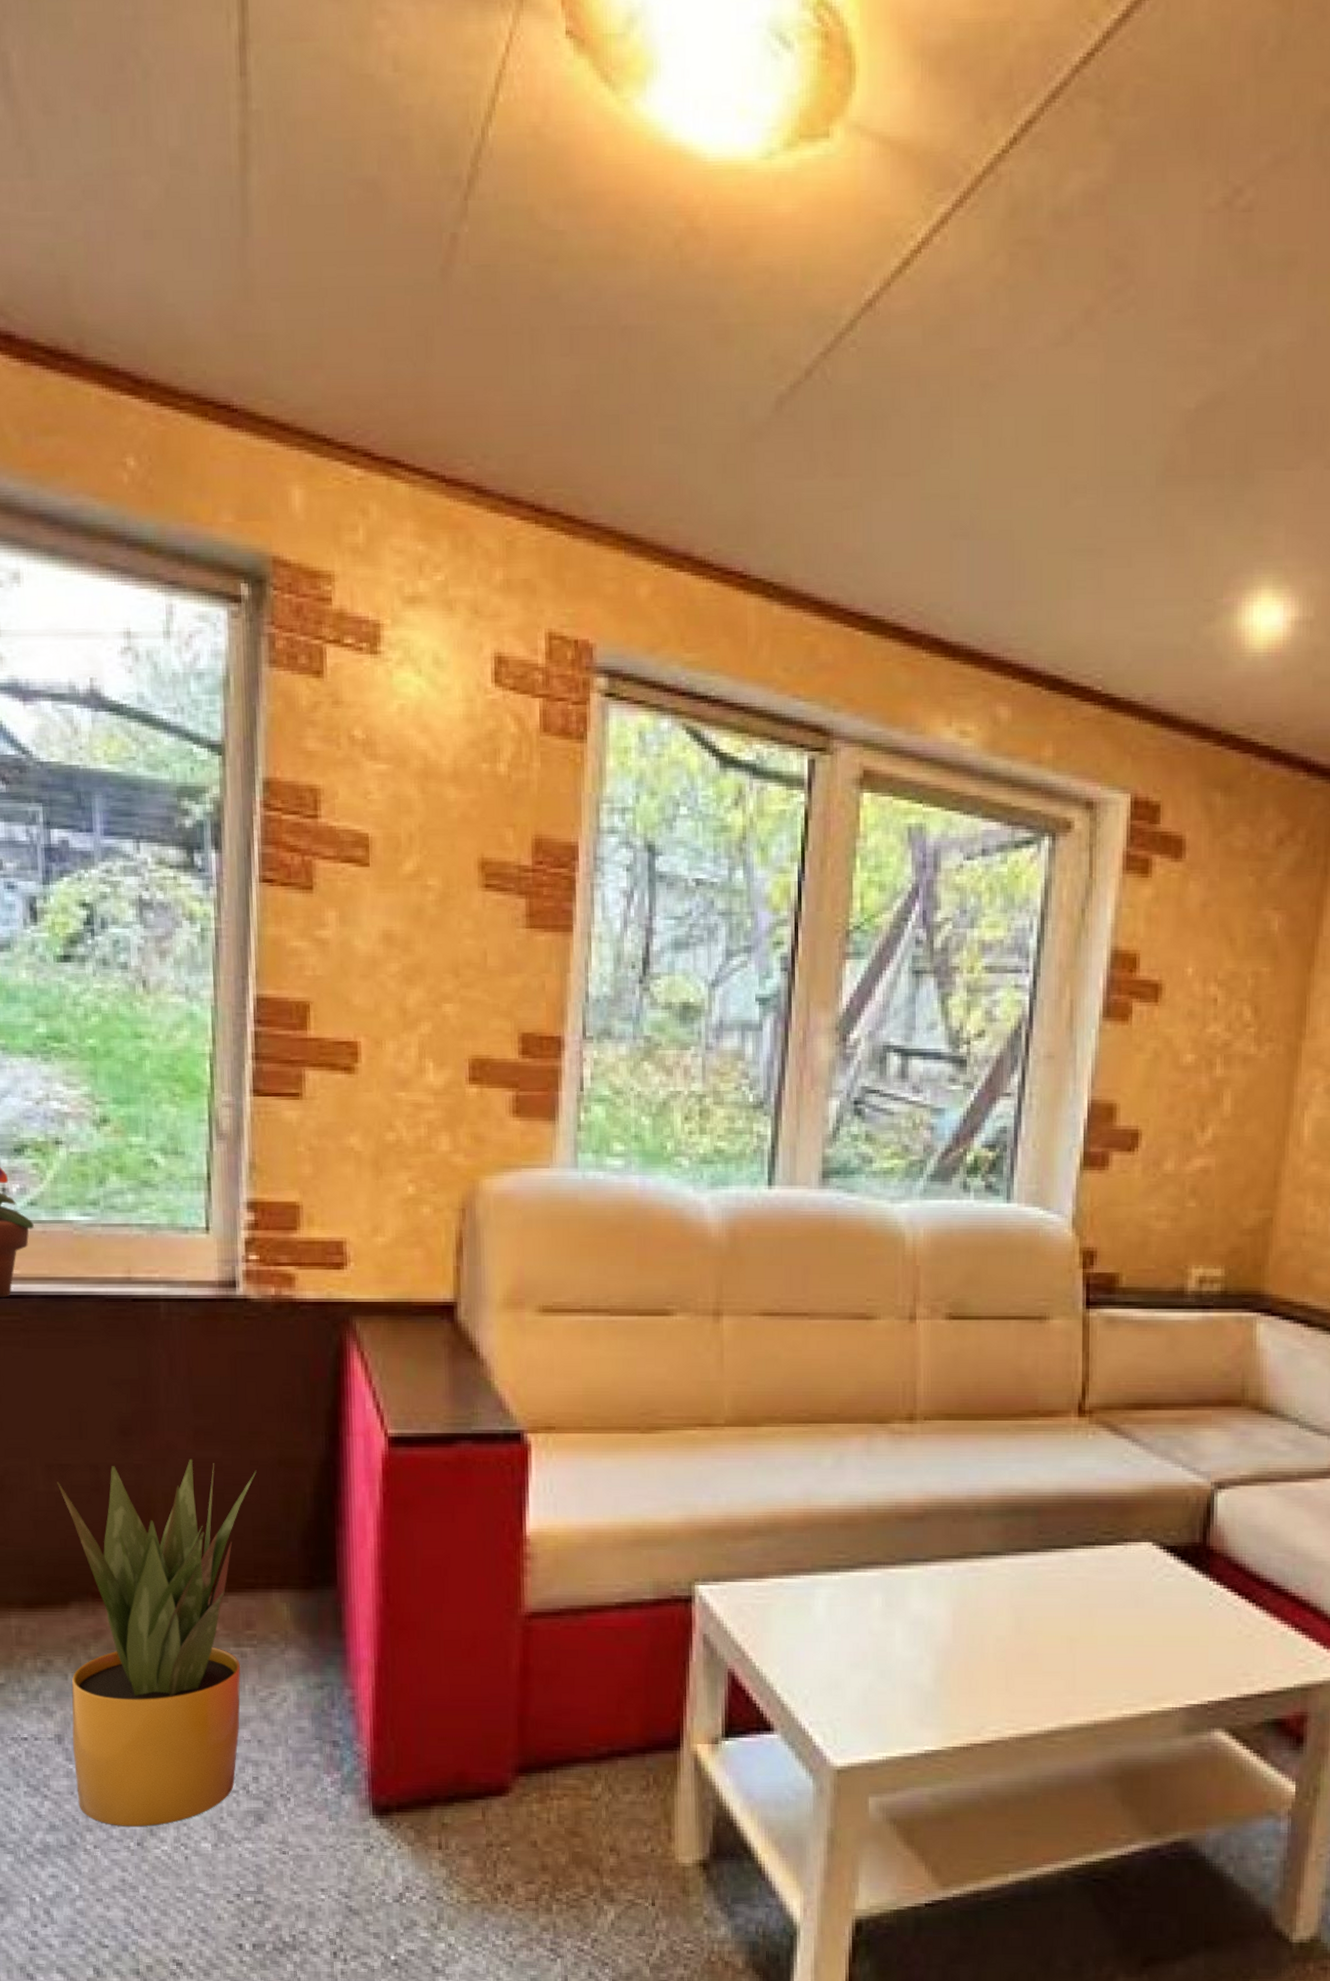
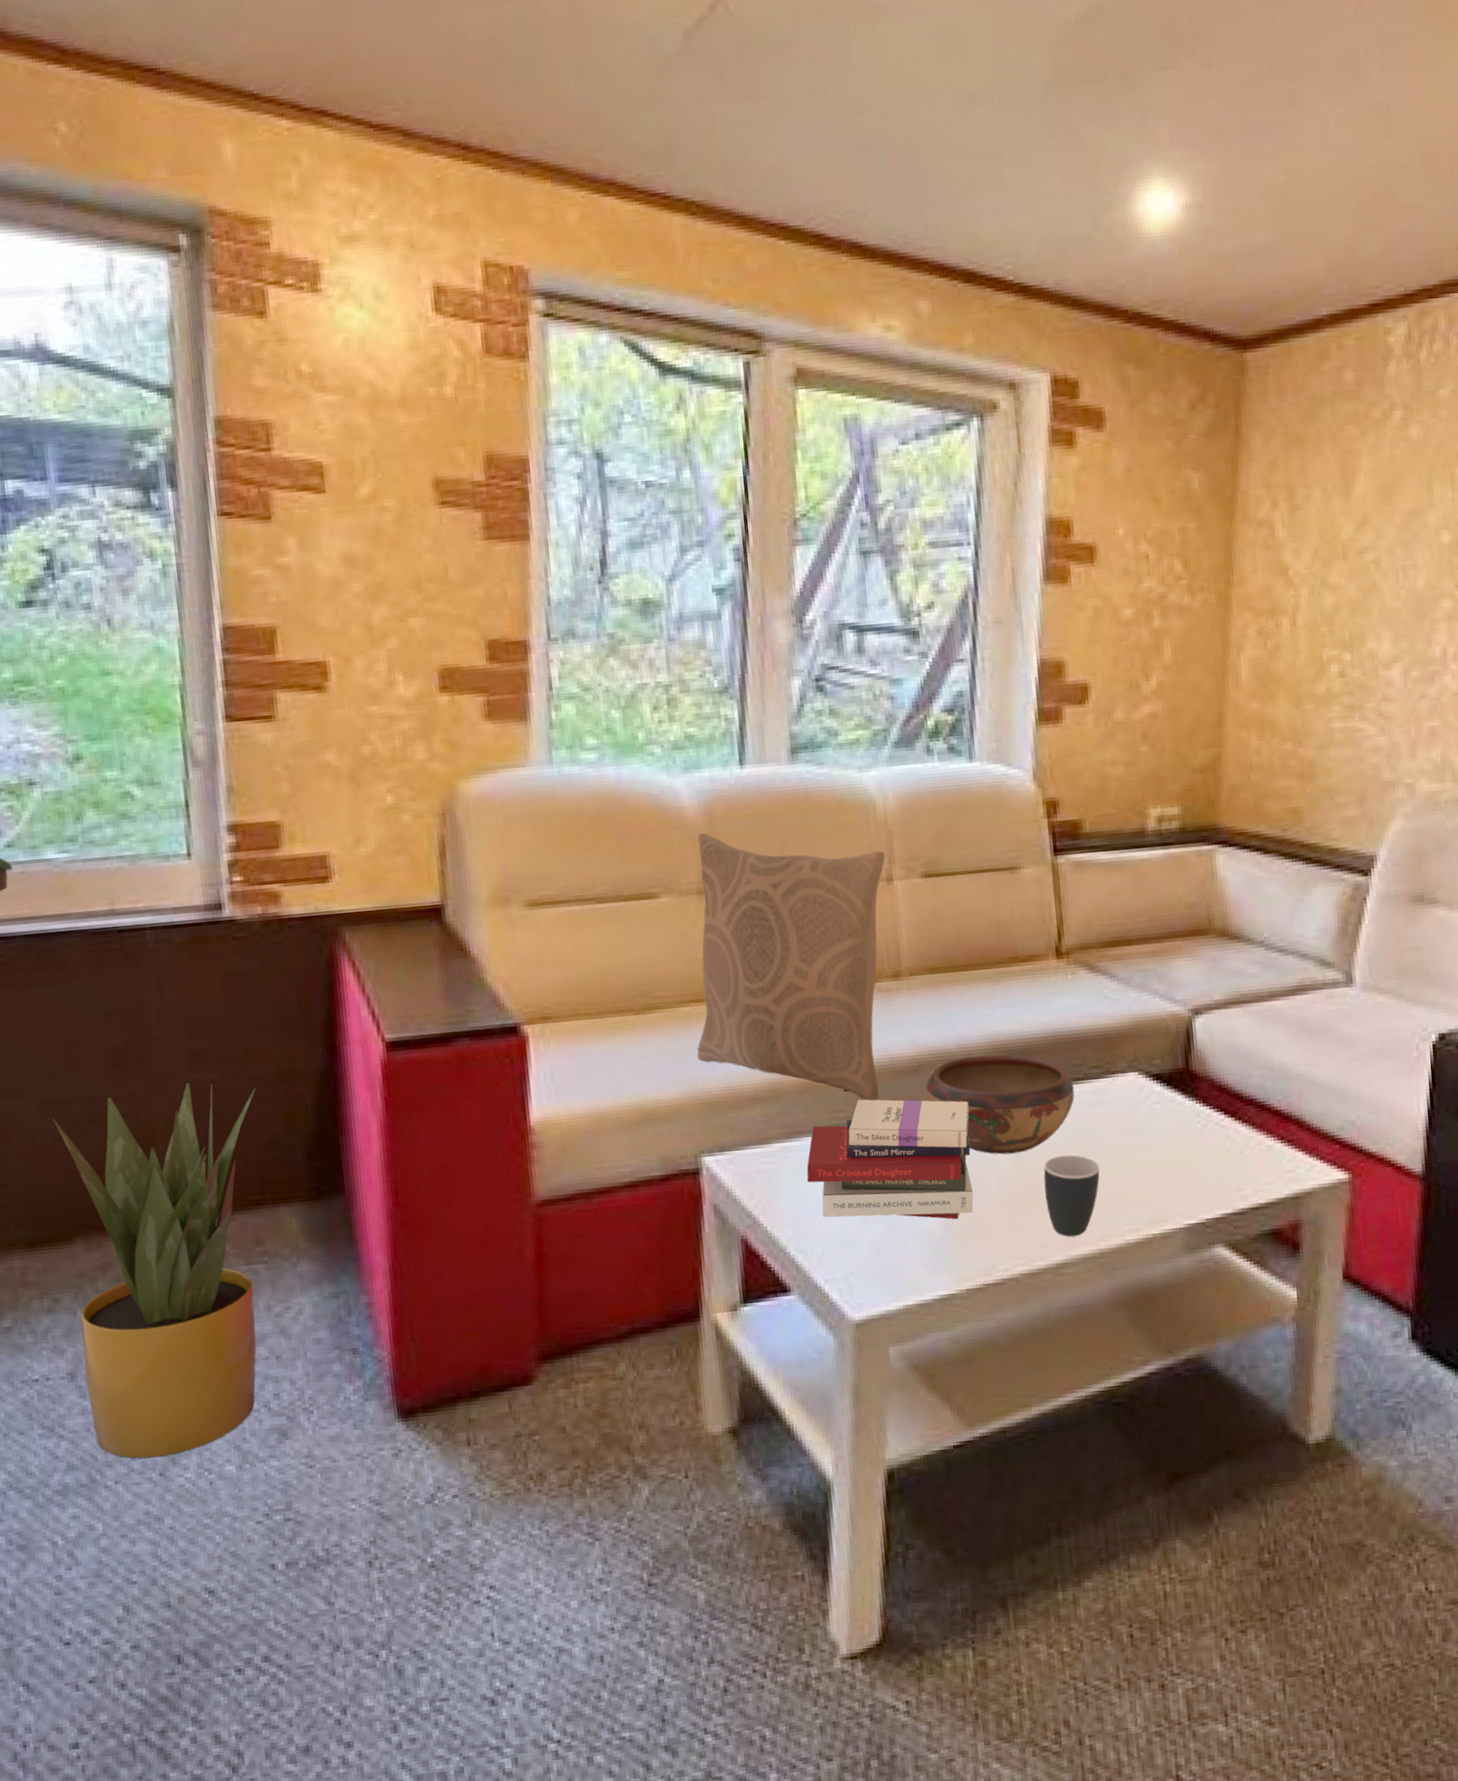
pillow: none [700,1253,909,1545] -> present [697,833,885,1101]
books: none [800,1542,972,1675] -> present [806,1099,974,1220]
decorative bowl: none [930,1509,1084,1613] -> present [925,1054,1075,1155]
mug: none [1043,1620,1102,1705] -> present [1043,1155,1100,1237]

